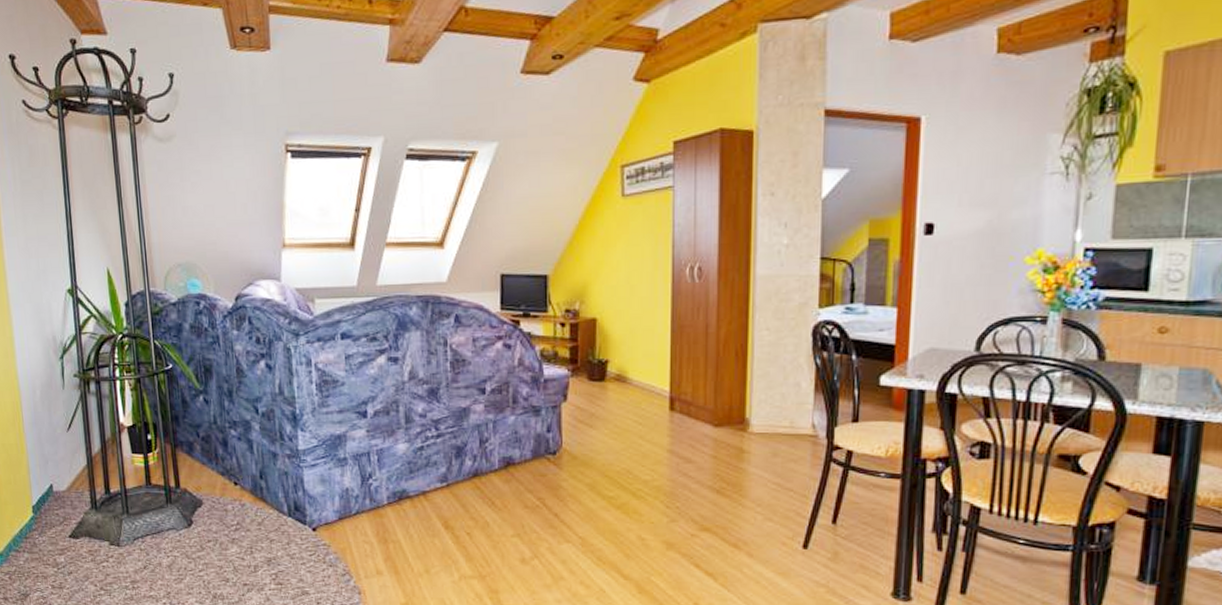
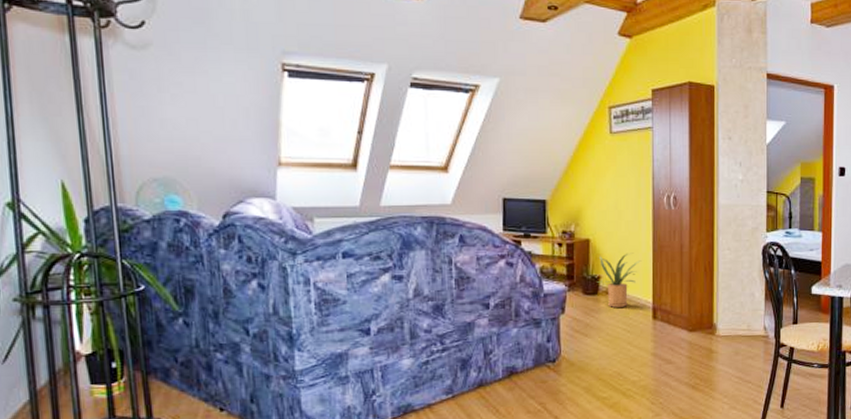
house plant: none [605,333,658,396] -> present [597,252,642,308]

